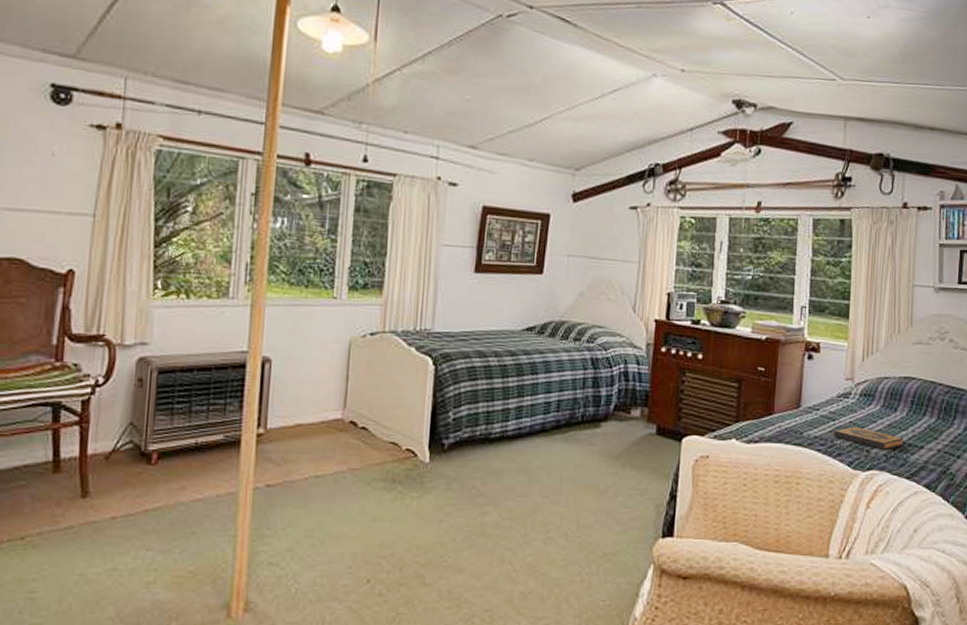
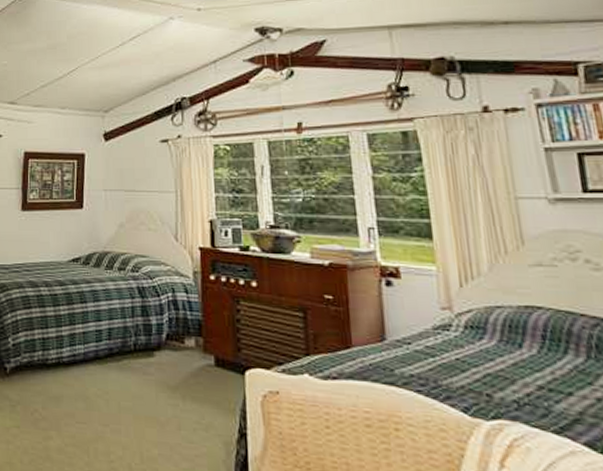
hardback book: present [834,426,904,450] -> none [436,364,542,395]

